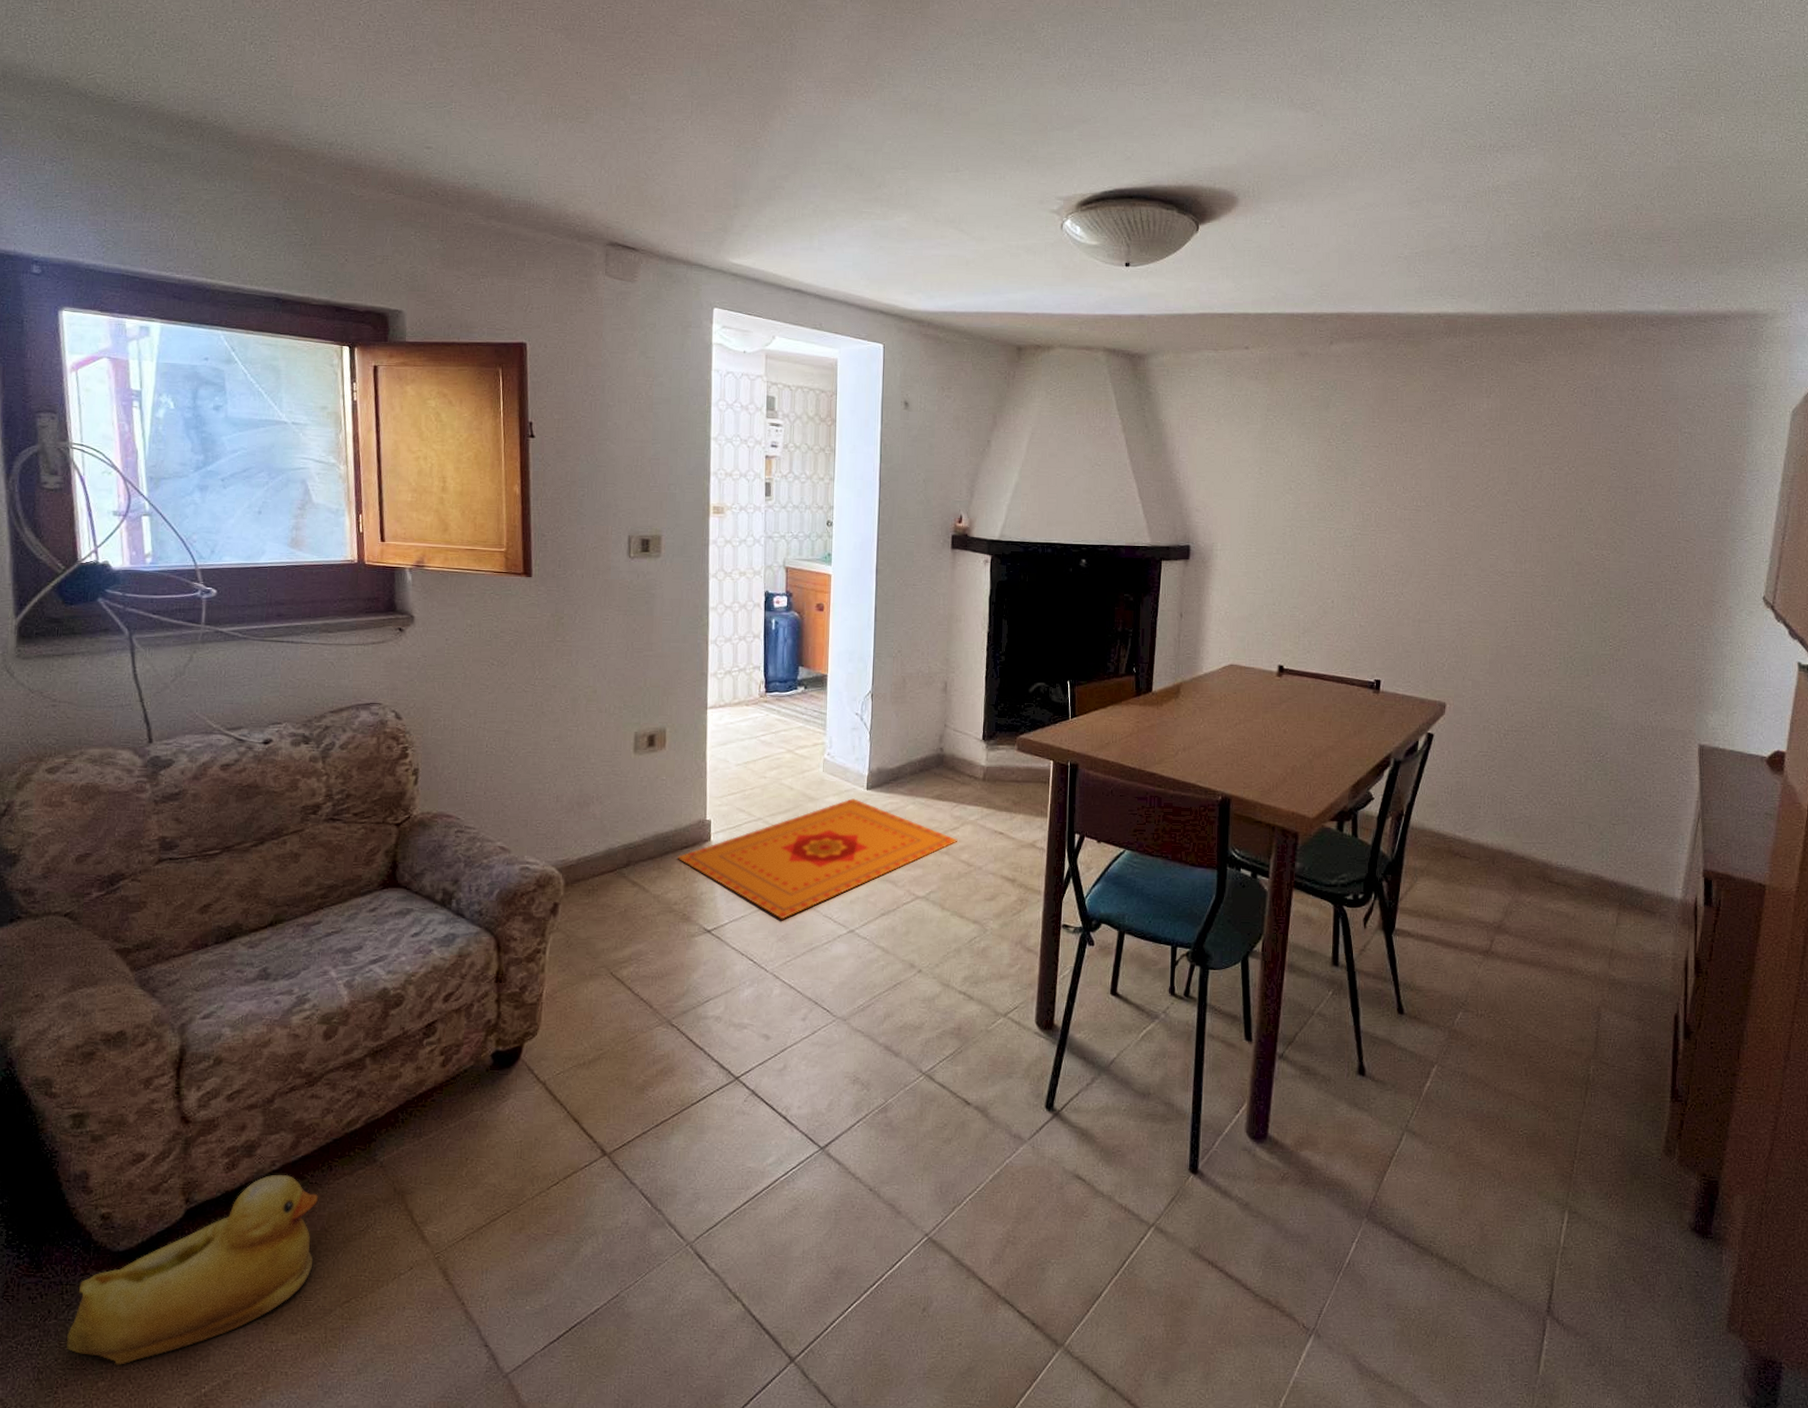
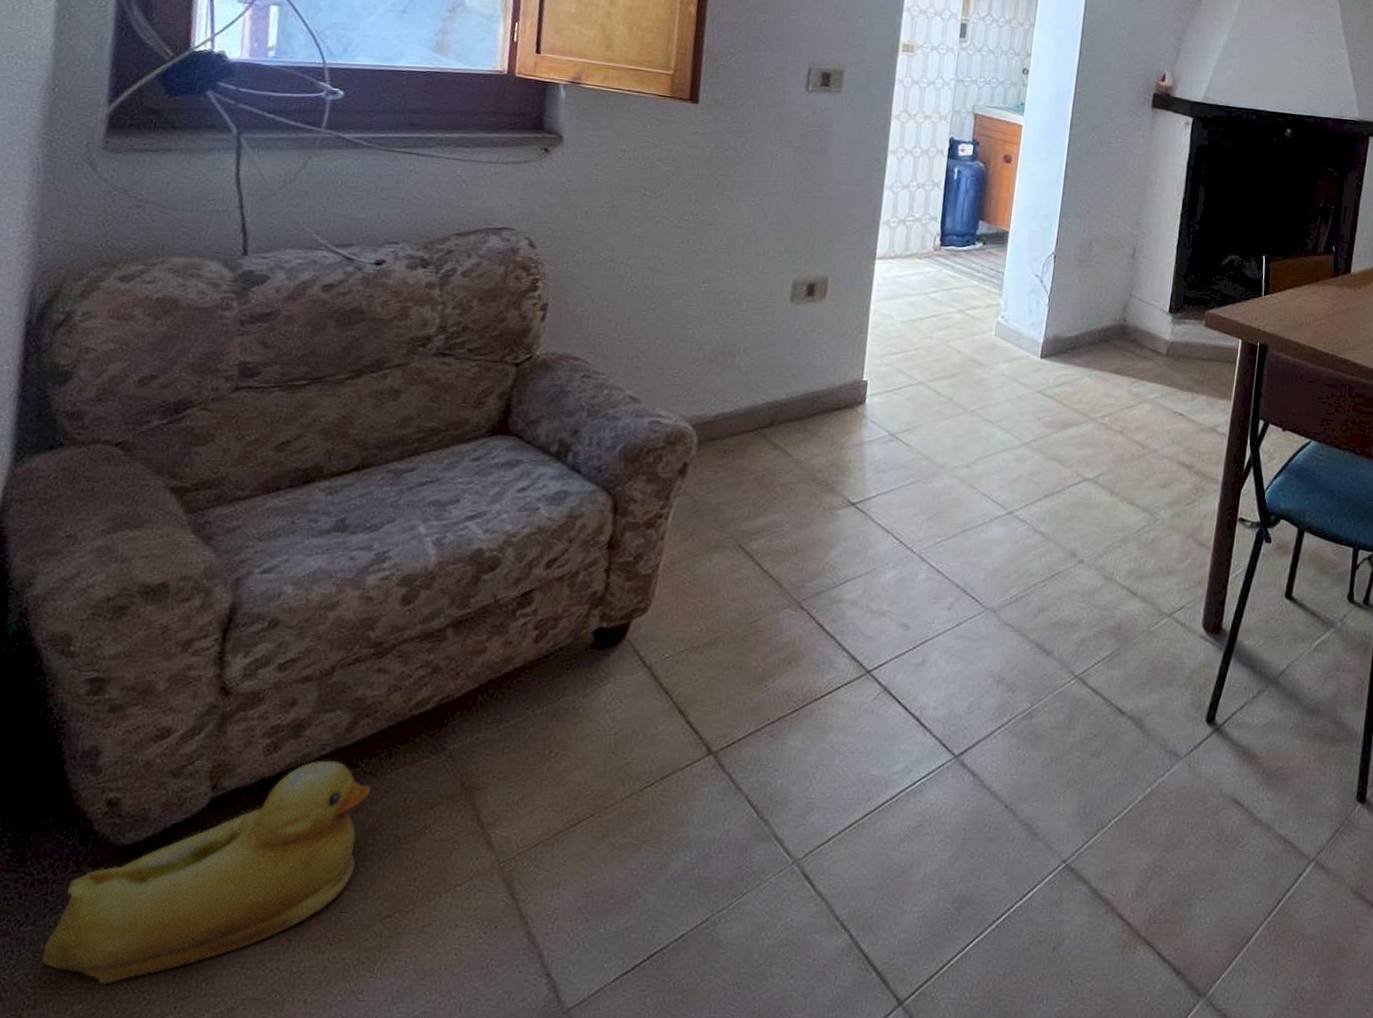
doormat: present [677,798,958,920] -> none [826,367,1134,496]

